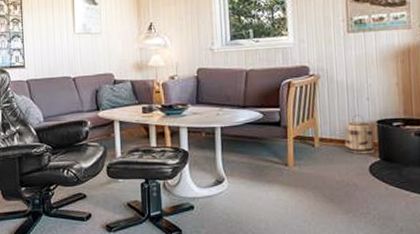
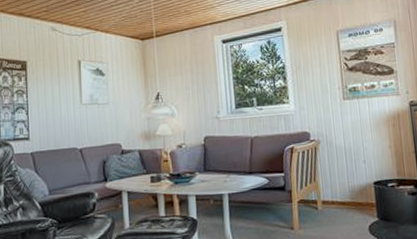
basket: present [344,115,375,154] -> none [345,177,373,215]

